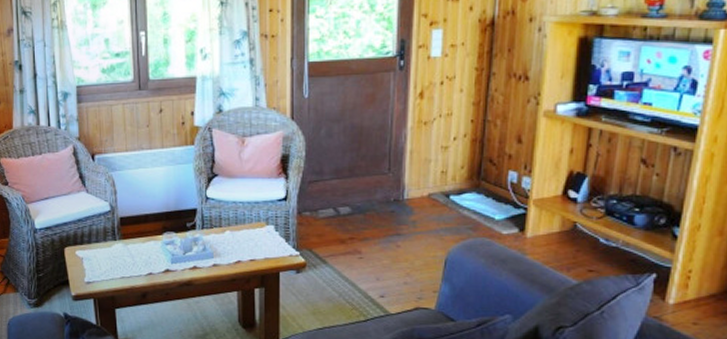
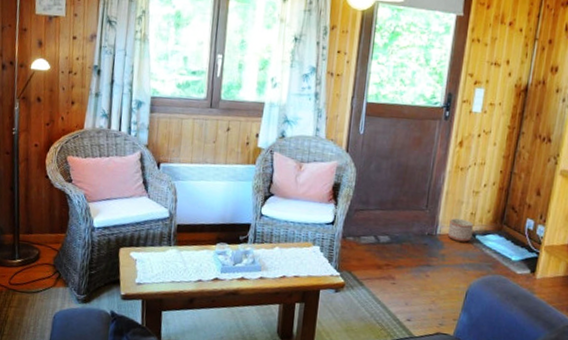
planter: none [417,178,445,205] -> present [448,218,473,242]

